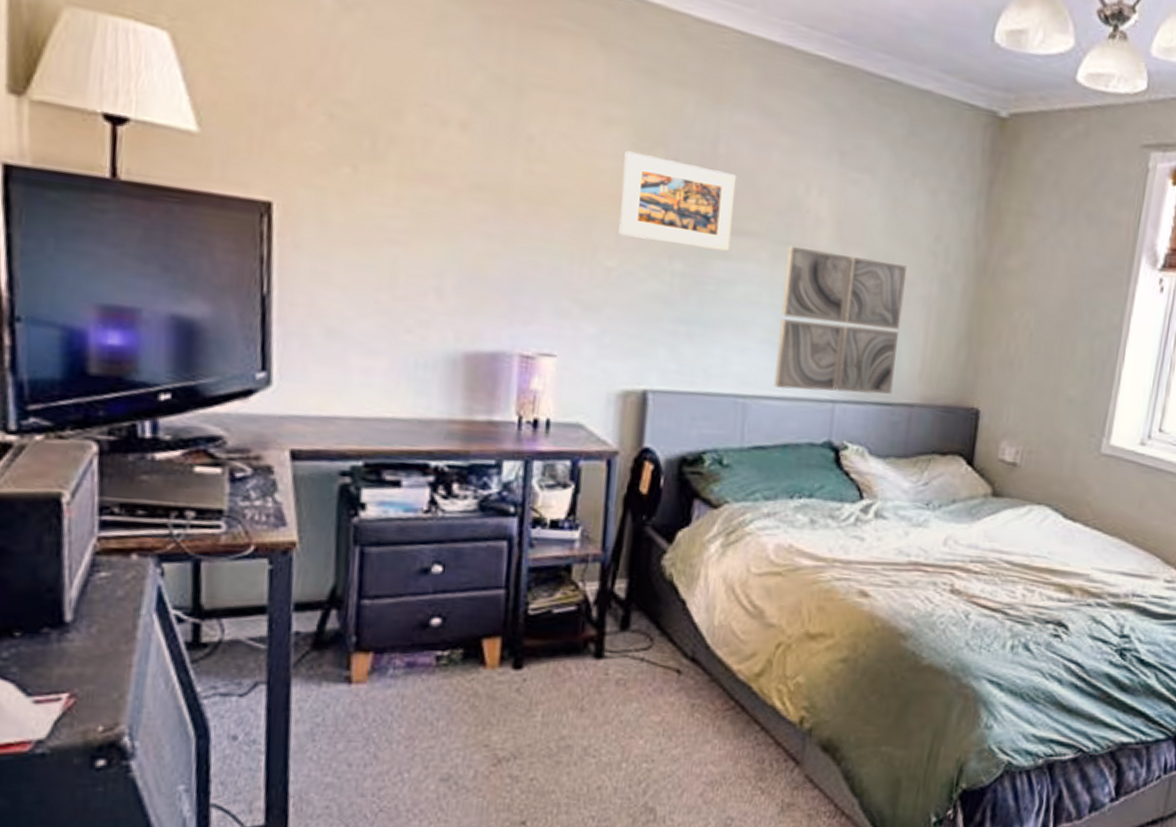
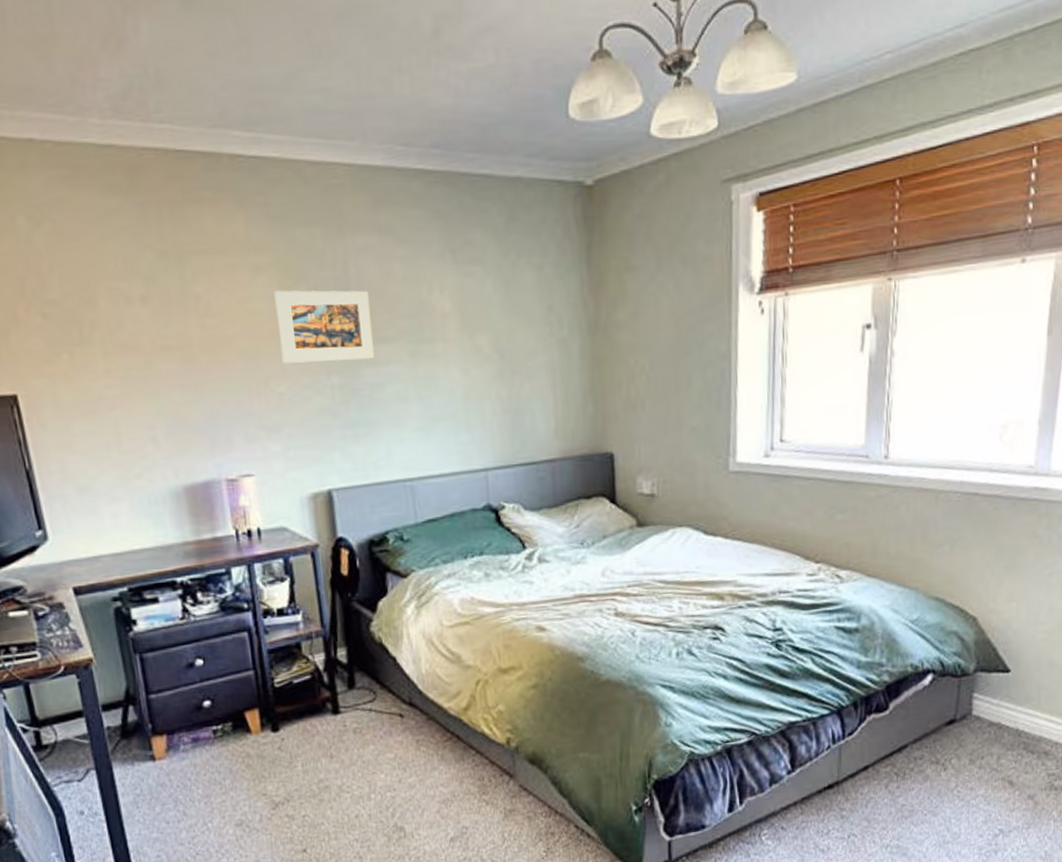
wall art: present [773,245,907,394] -> none [422,338,535,468]

